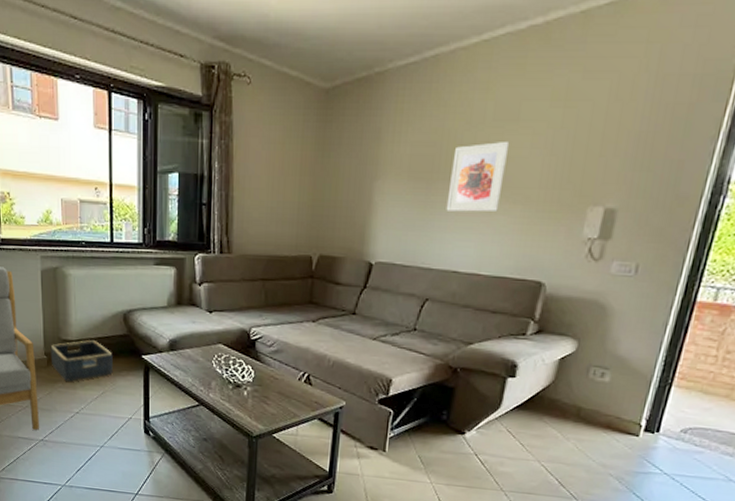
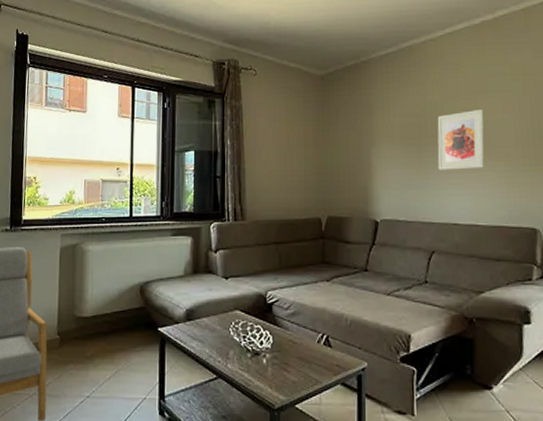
basket: present [50,340,113,382] -> none [63,316,128,362]

